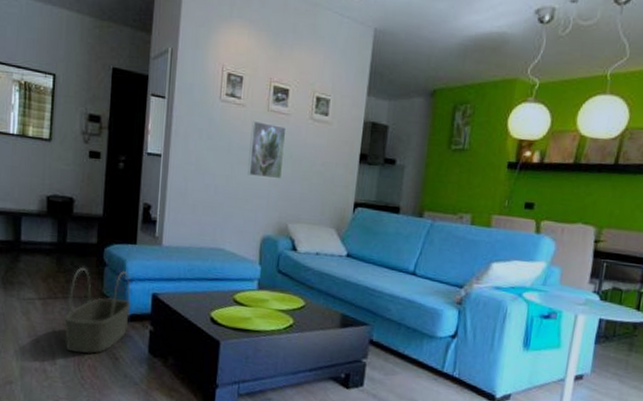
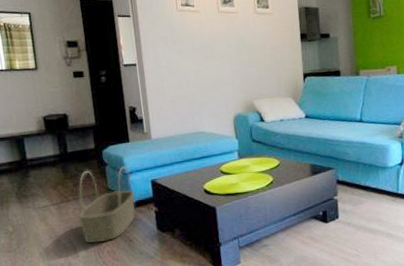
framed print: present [247,120,287,180] -> none [207,22,241,68]

